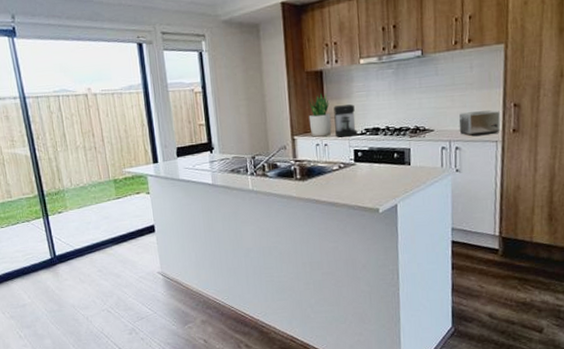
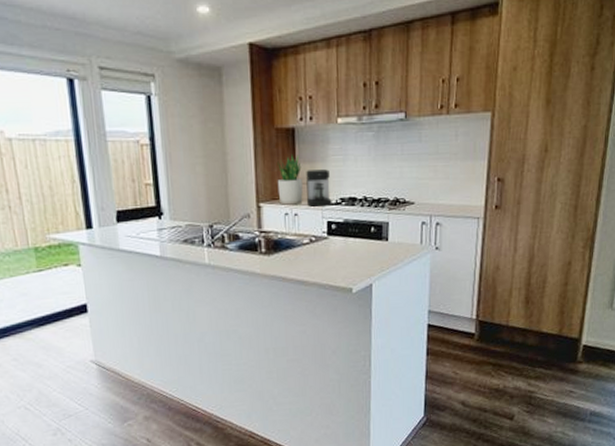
toaster: present [459,109,501,136] -> none [441,183,484,211]

